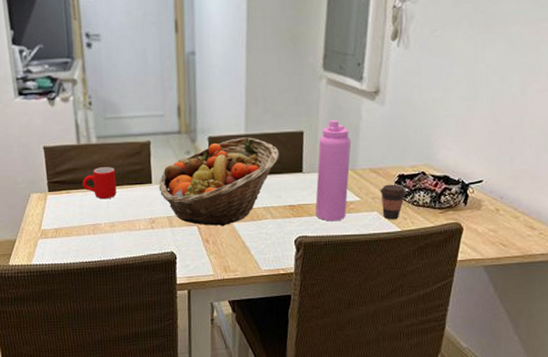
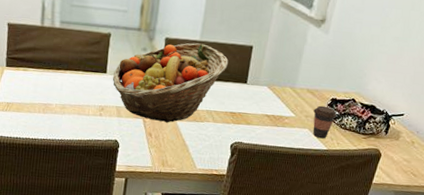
mug: present [82,167,117,199] -> none [40,50,74,82]
water bottle: present [315,119,352,222] -> none [253,39,295,133]

